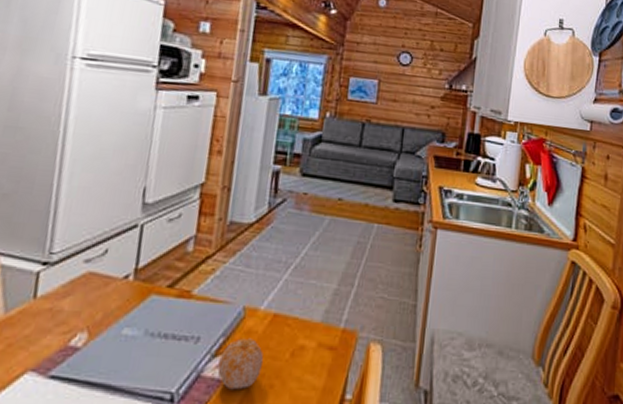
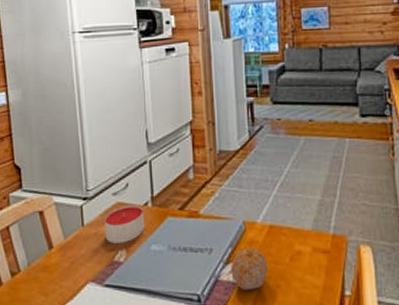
candle: none [62,276,122,324] -> present [105,205,145,244]

